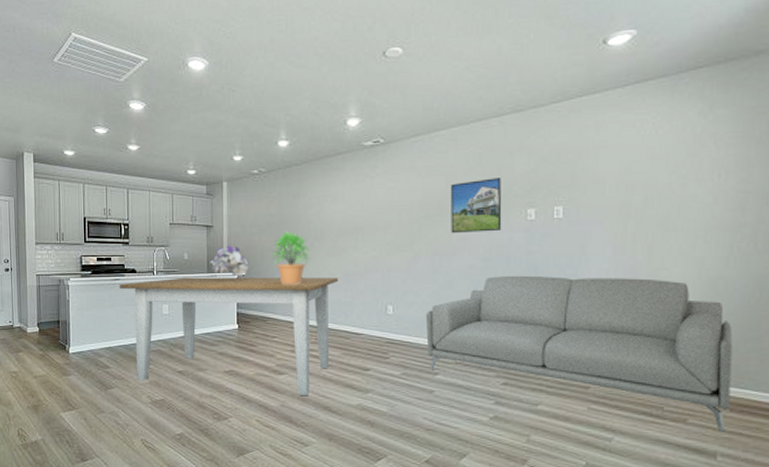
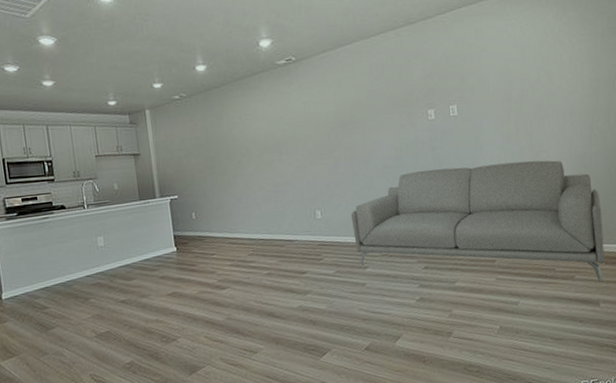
table: present [119,277,339,395] -> none [49,190,269,317]
bouquet: present [210,245,249,276] -> none [141,171,181,201]
potted plant: present [272,231,310,284] -> none [202,152,239,203]
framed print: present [451,178,502,234] -> none [360,84,408,139]

